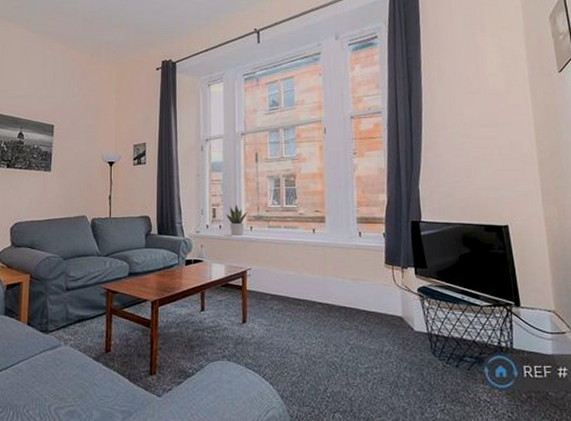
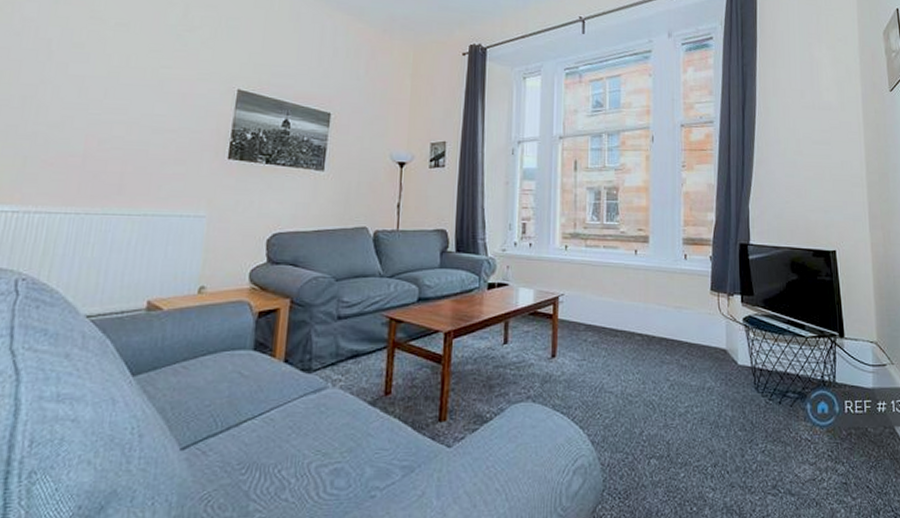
potted plant: present [226,204,248,236] -> none [538,219,563,256]

